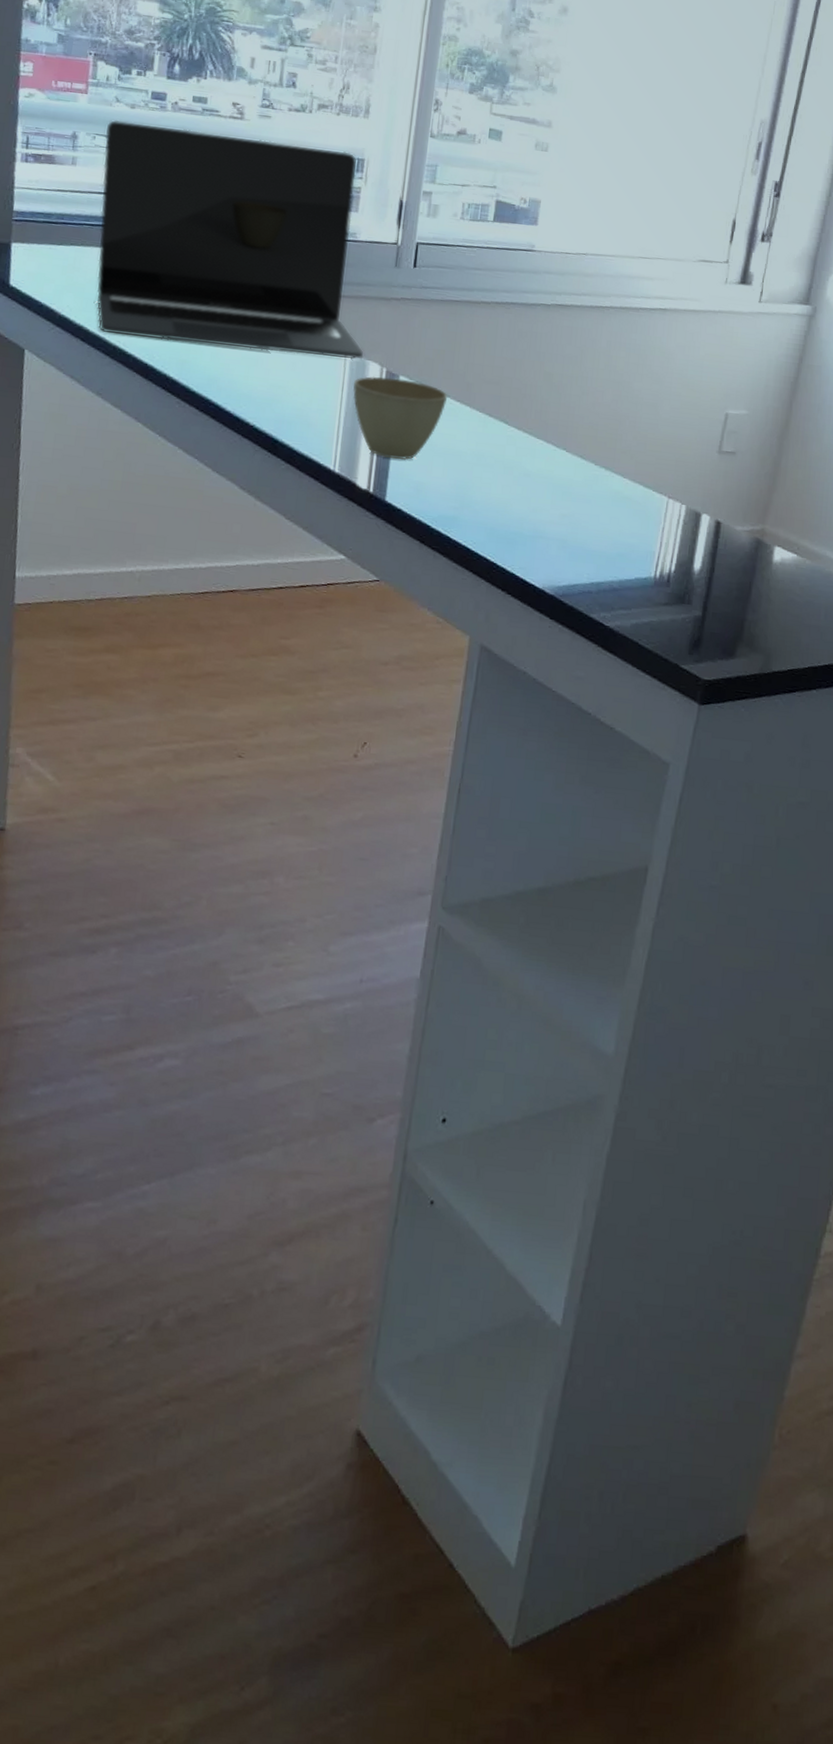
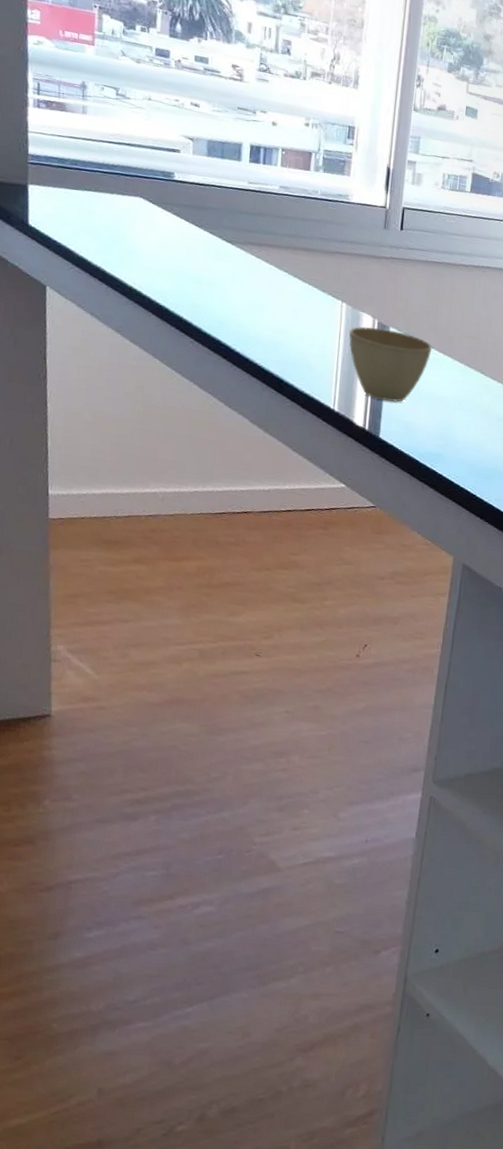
laptop: present [96,120,364,360] -> none [111,73,358,311]

